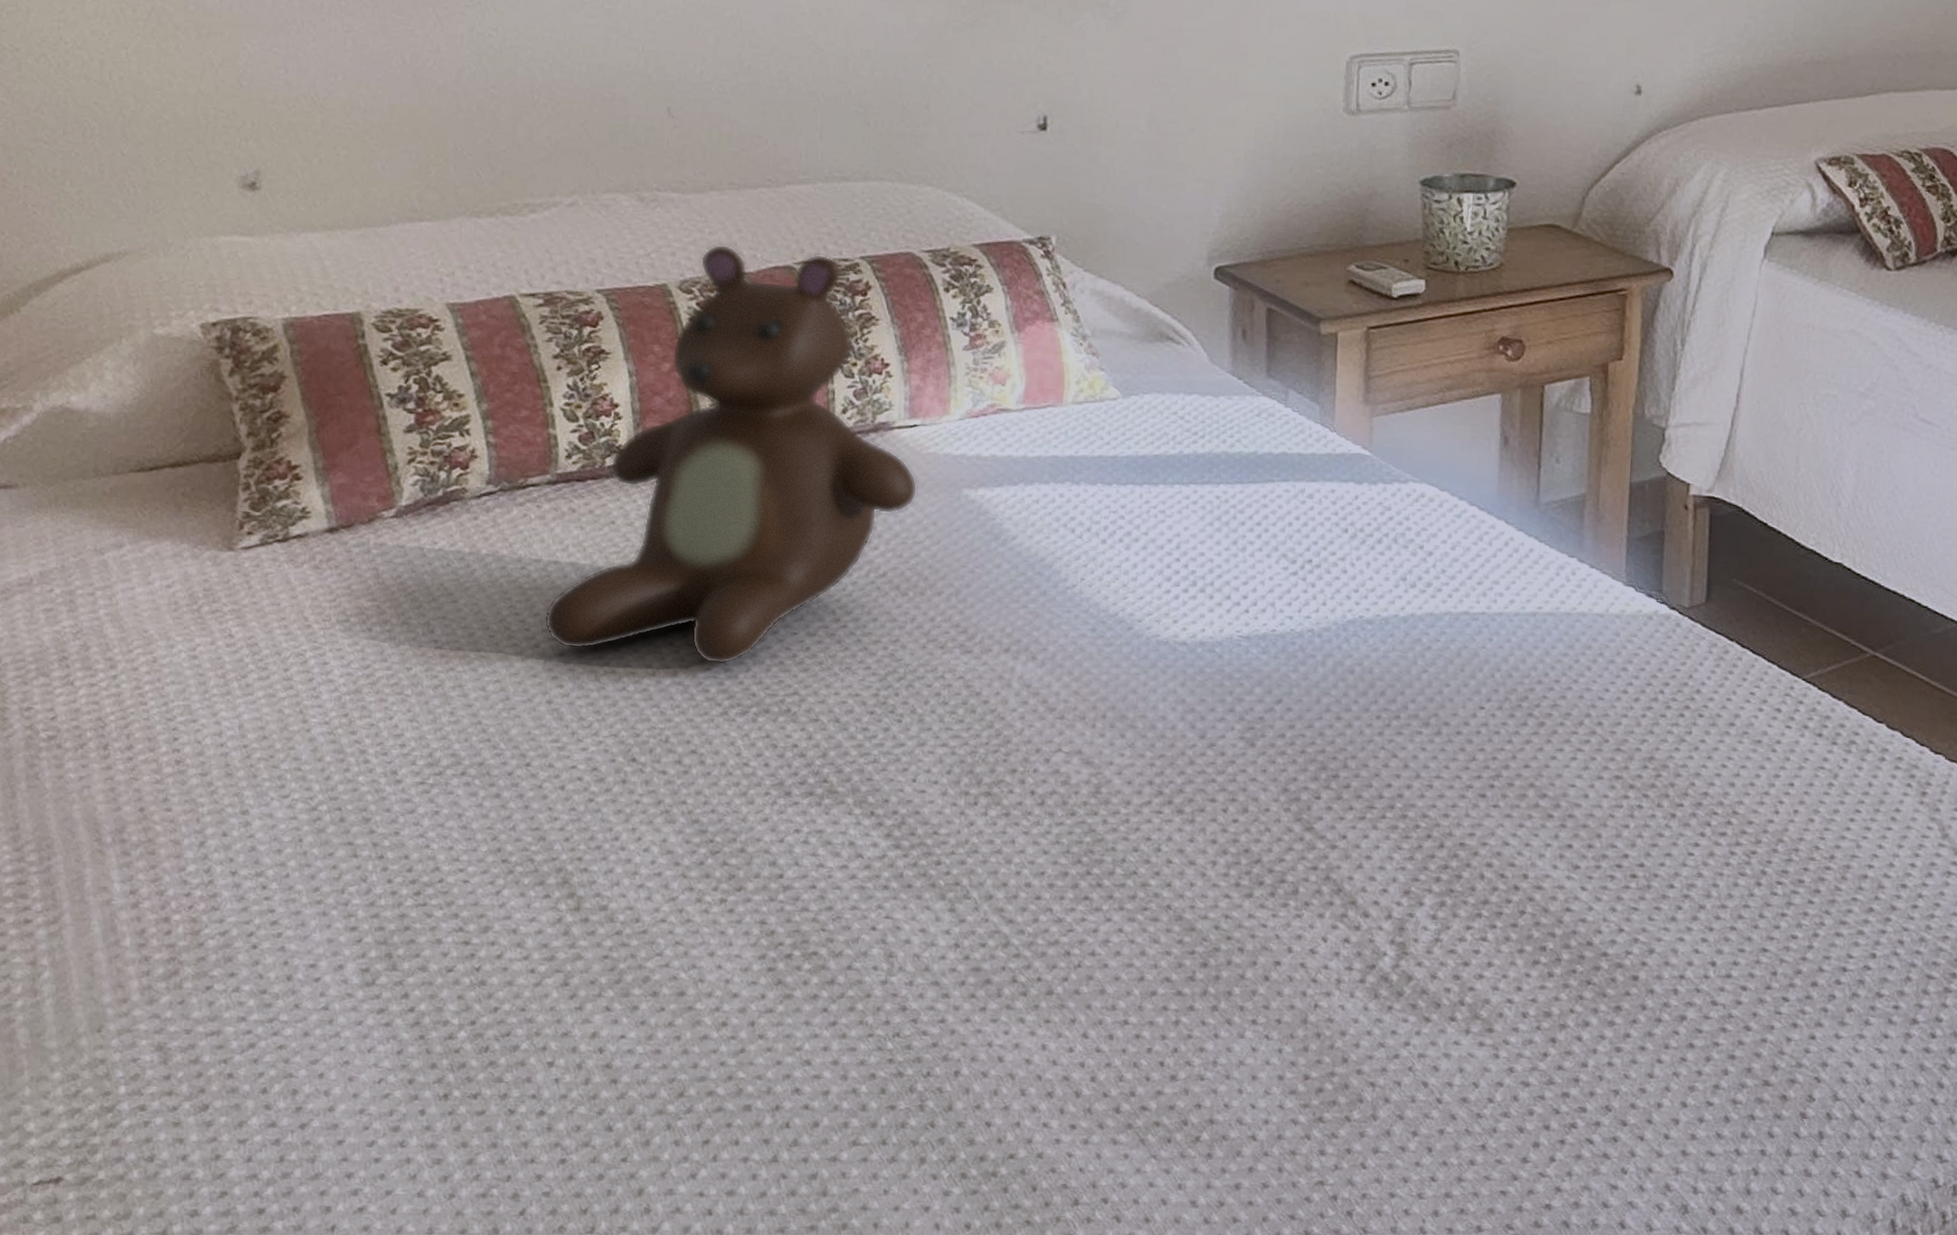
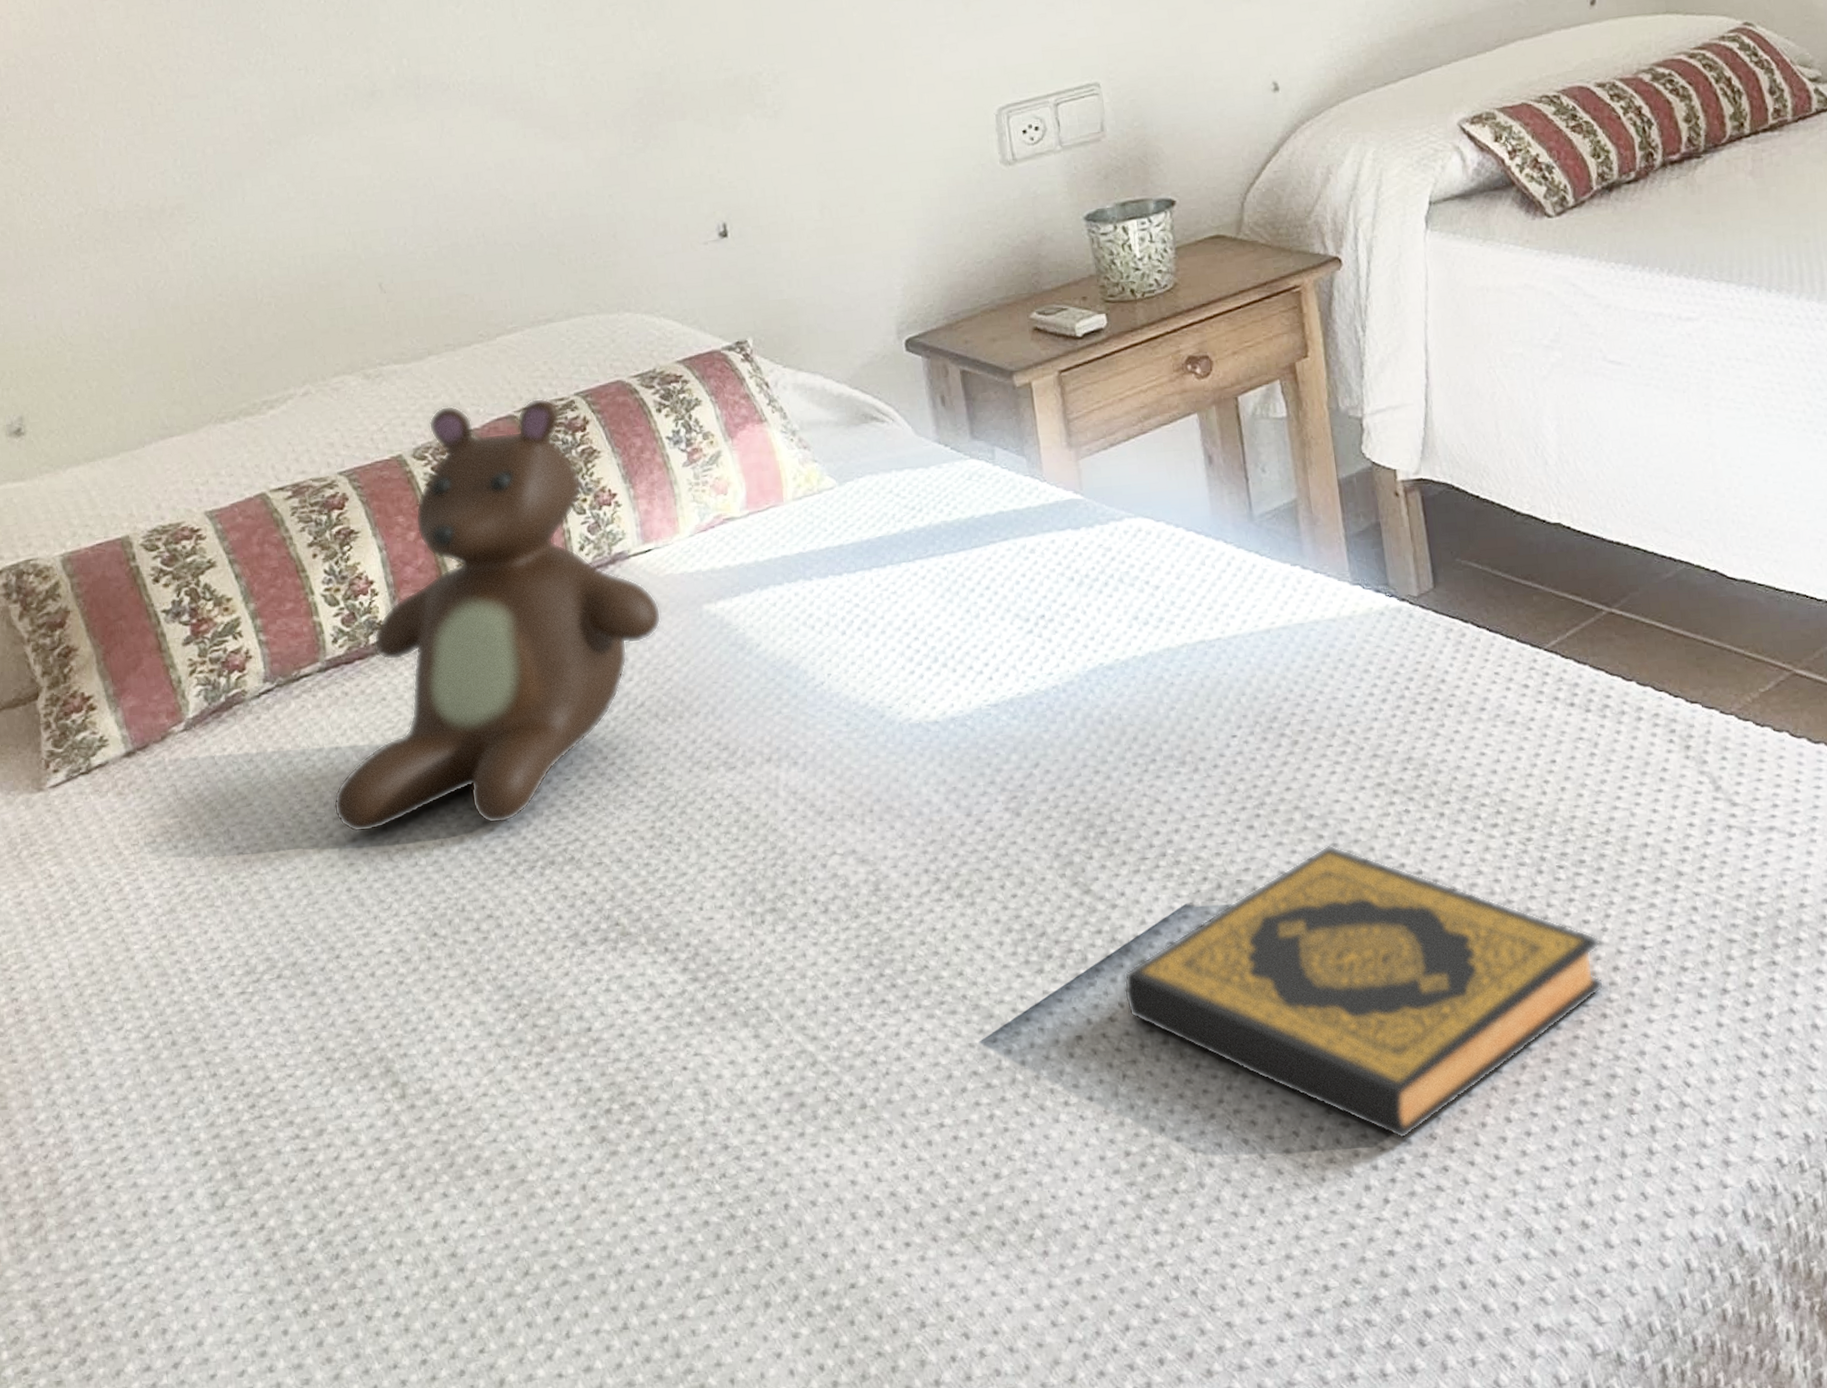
hardback book: none [1329,825,1804,1106] -> present [1124,845,1605,1139]

